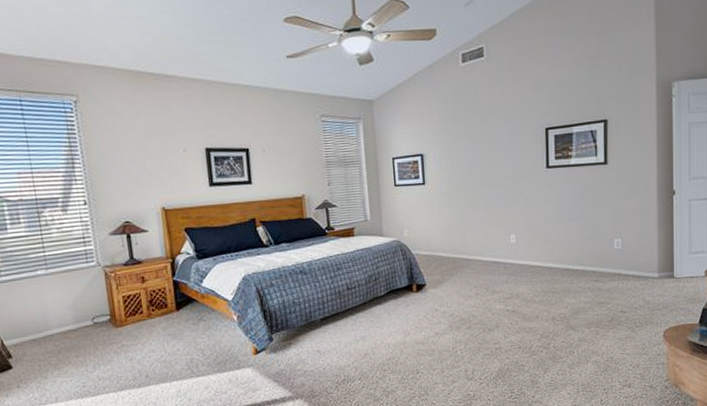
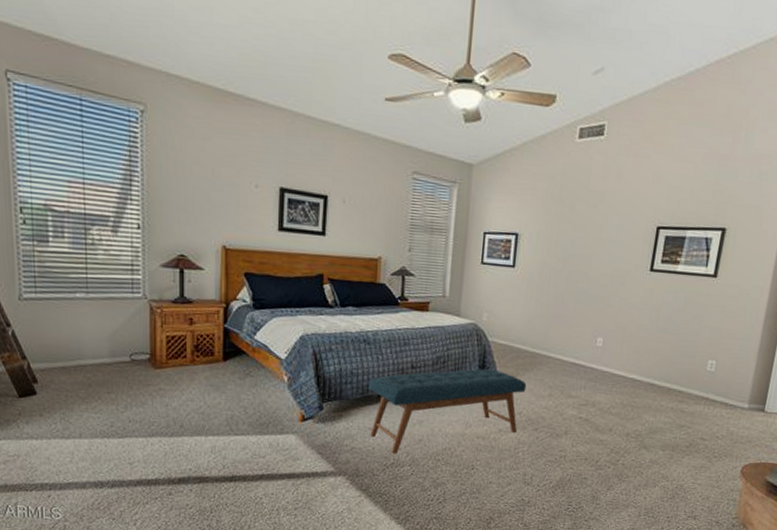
bench: none [311,279,454,371] -> present [369,369,527,454]

